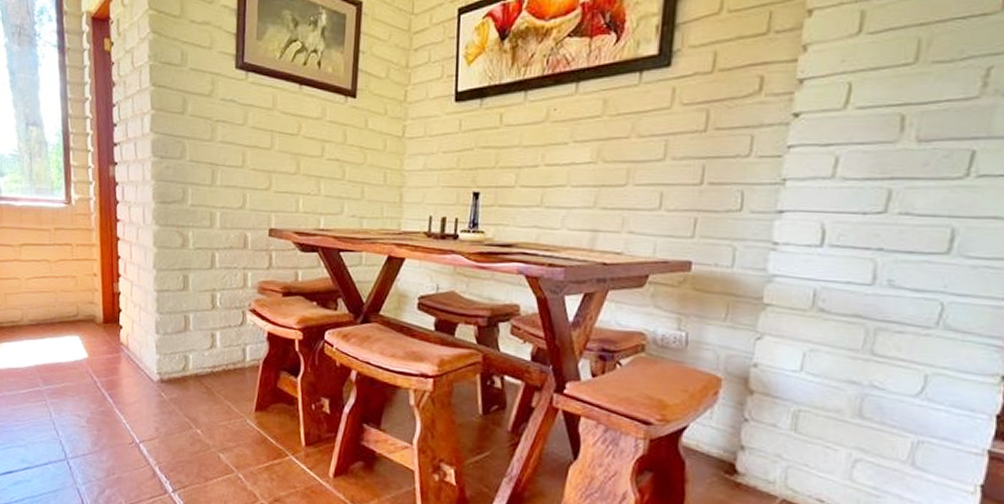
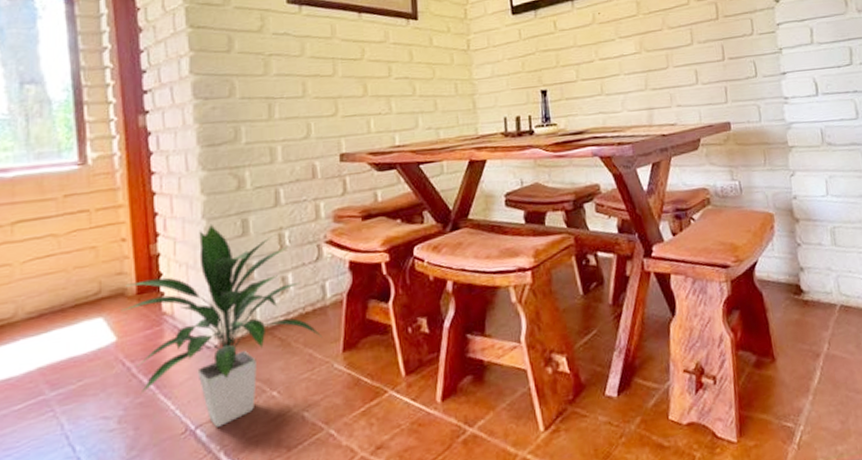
indoor plant: none [91,274,240,447] -> present [121,224,323,427]

